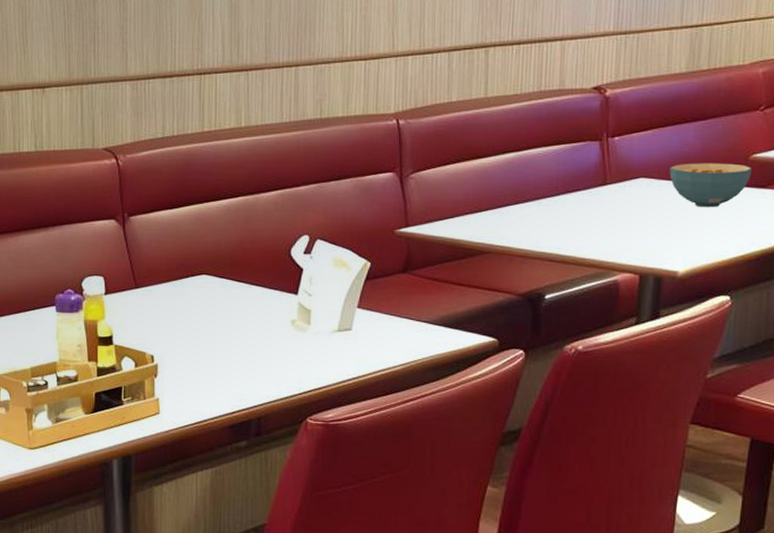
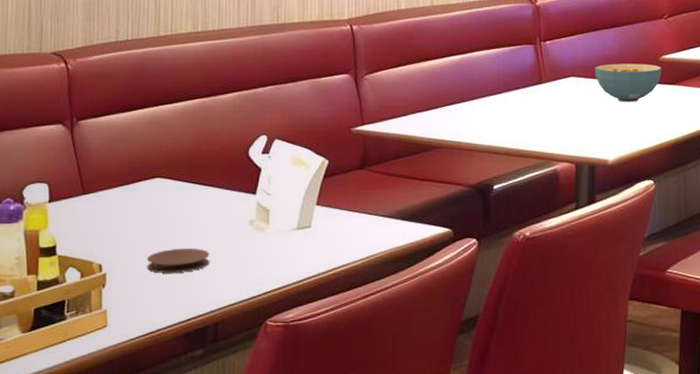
coaster: none [194,344,253,368] -> present [146,247,210,273]

